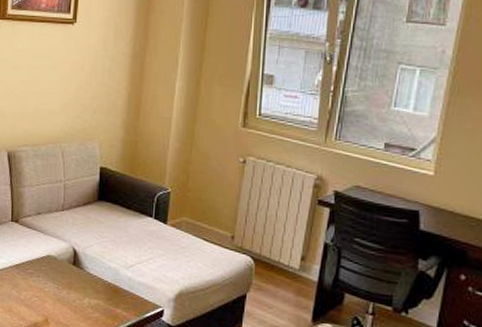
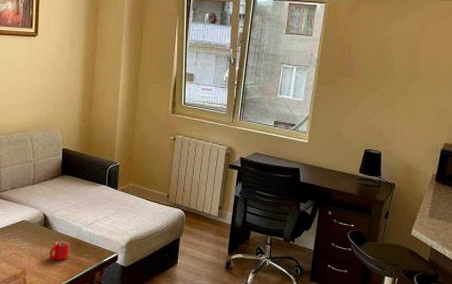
mug: none [78,283,104,311] -> present [49,240,70,260]

